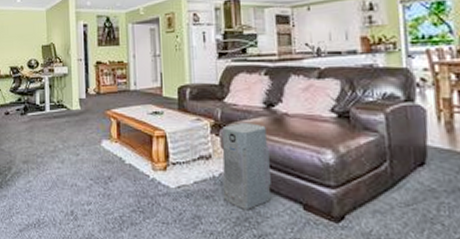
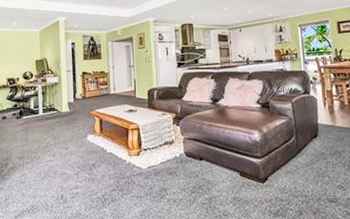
air purifier: present [222,123,271,210] -> none [181,115,217,180]

